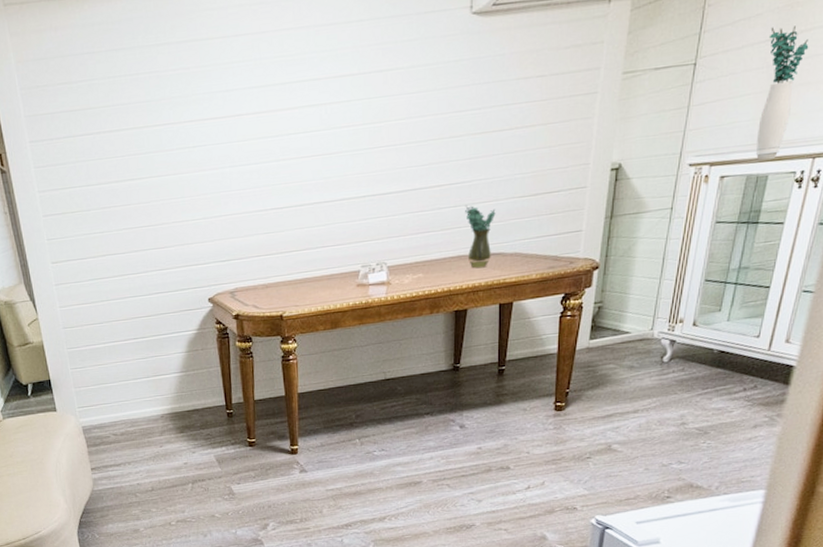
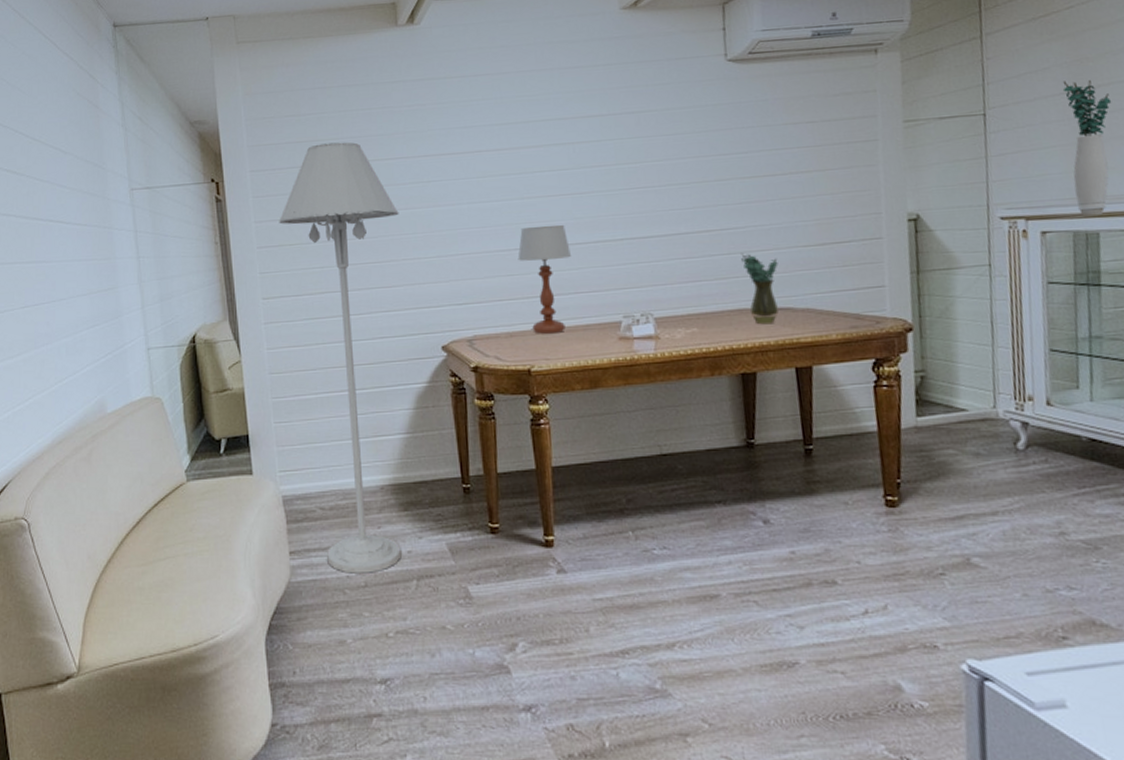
floor lamp: none [60,109,180,482] -> present [279,142,402,574]
table lamp: none [273,185,320,285] -> present [517,225,571,334]

